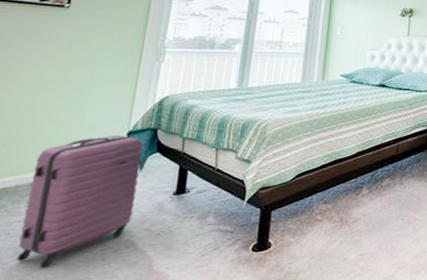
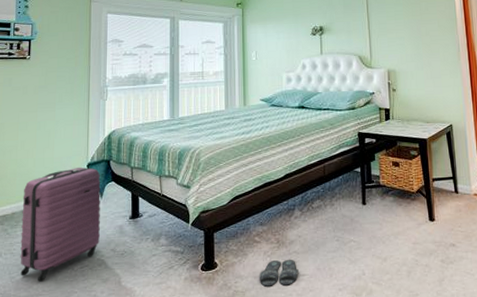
slippers: none [316,238,359,267] -> present [260,259,299,287]

